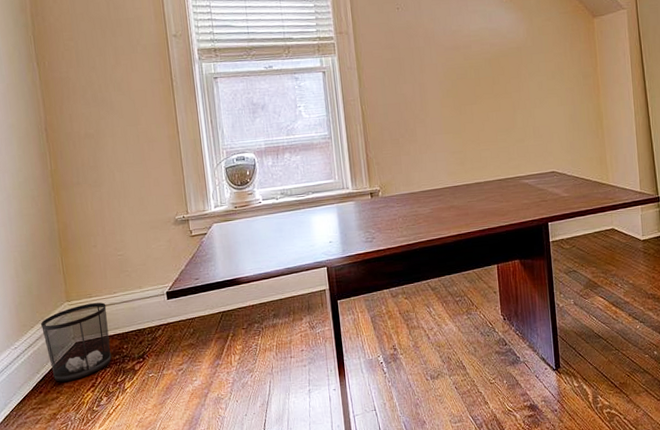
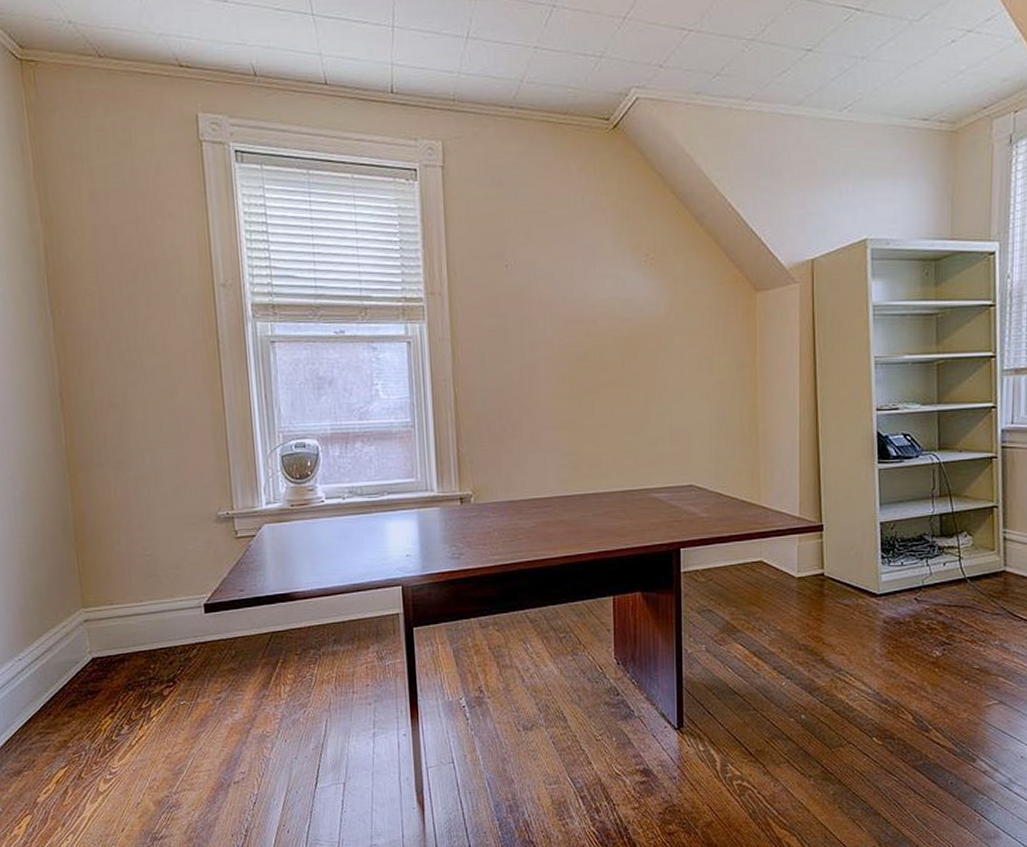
waste bin: present [40,302,112,382] -> none [50,611,136,704]

